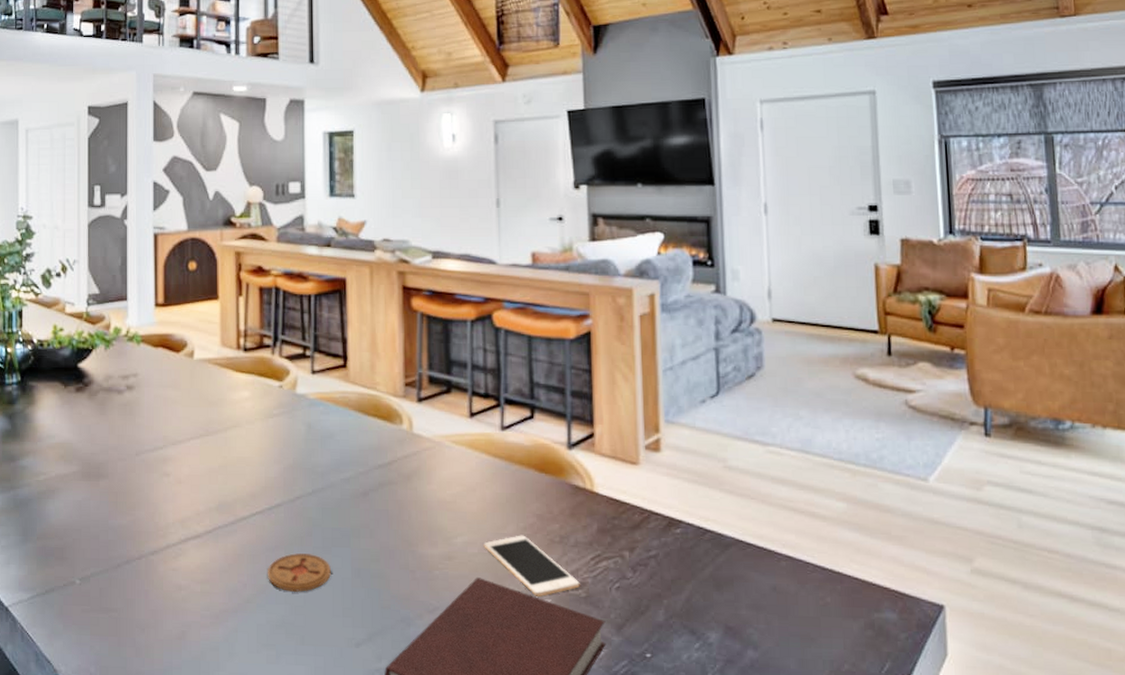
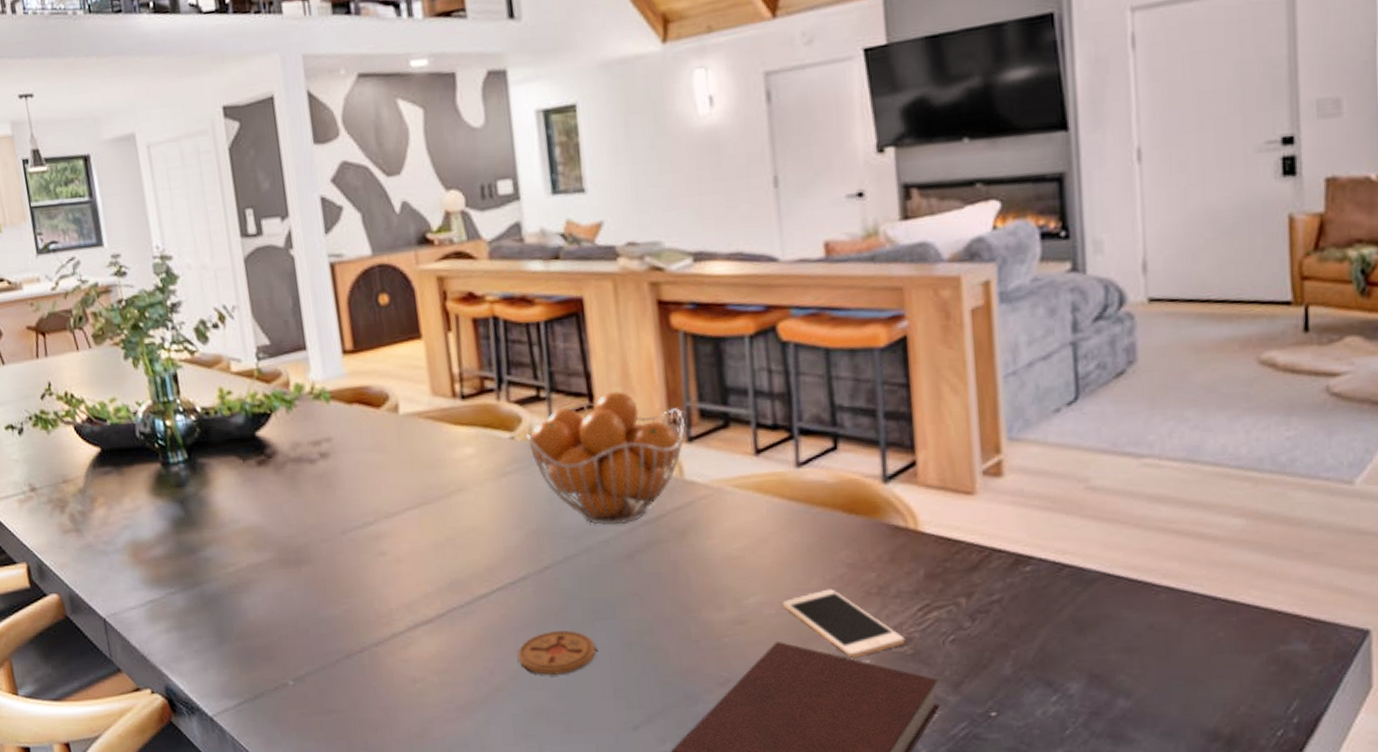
fruit basket: none [292,356,416,466] -> present [526,391,685,525]

